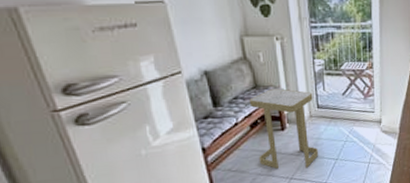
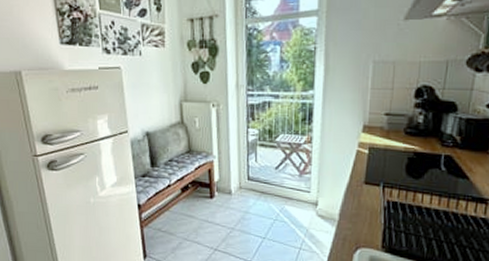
side table: present [249,88,319,169] -> none [182,154,246,242]

